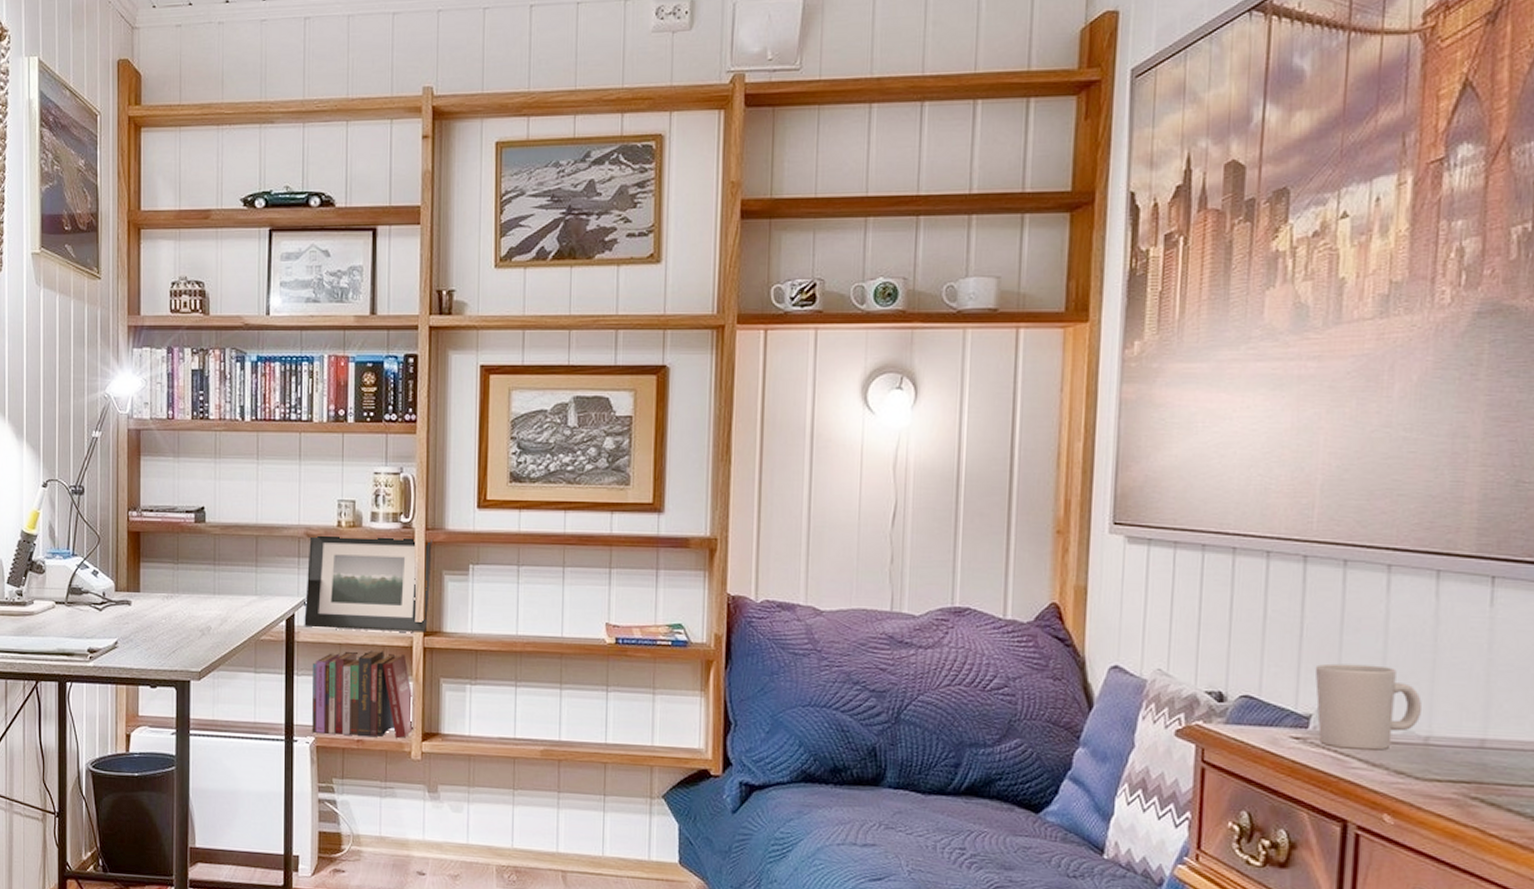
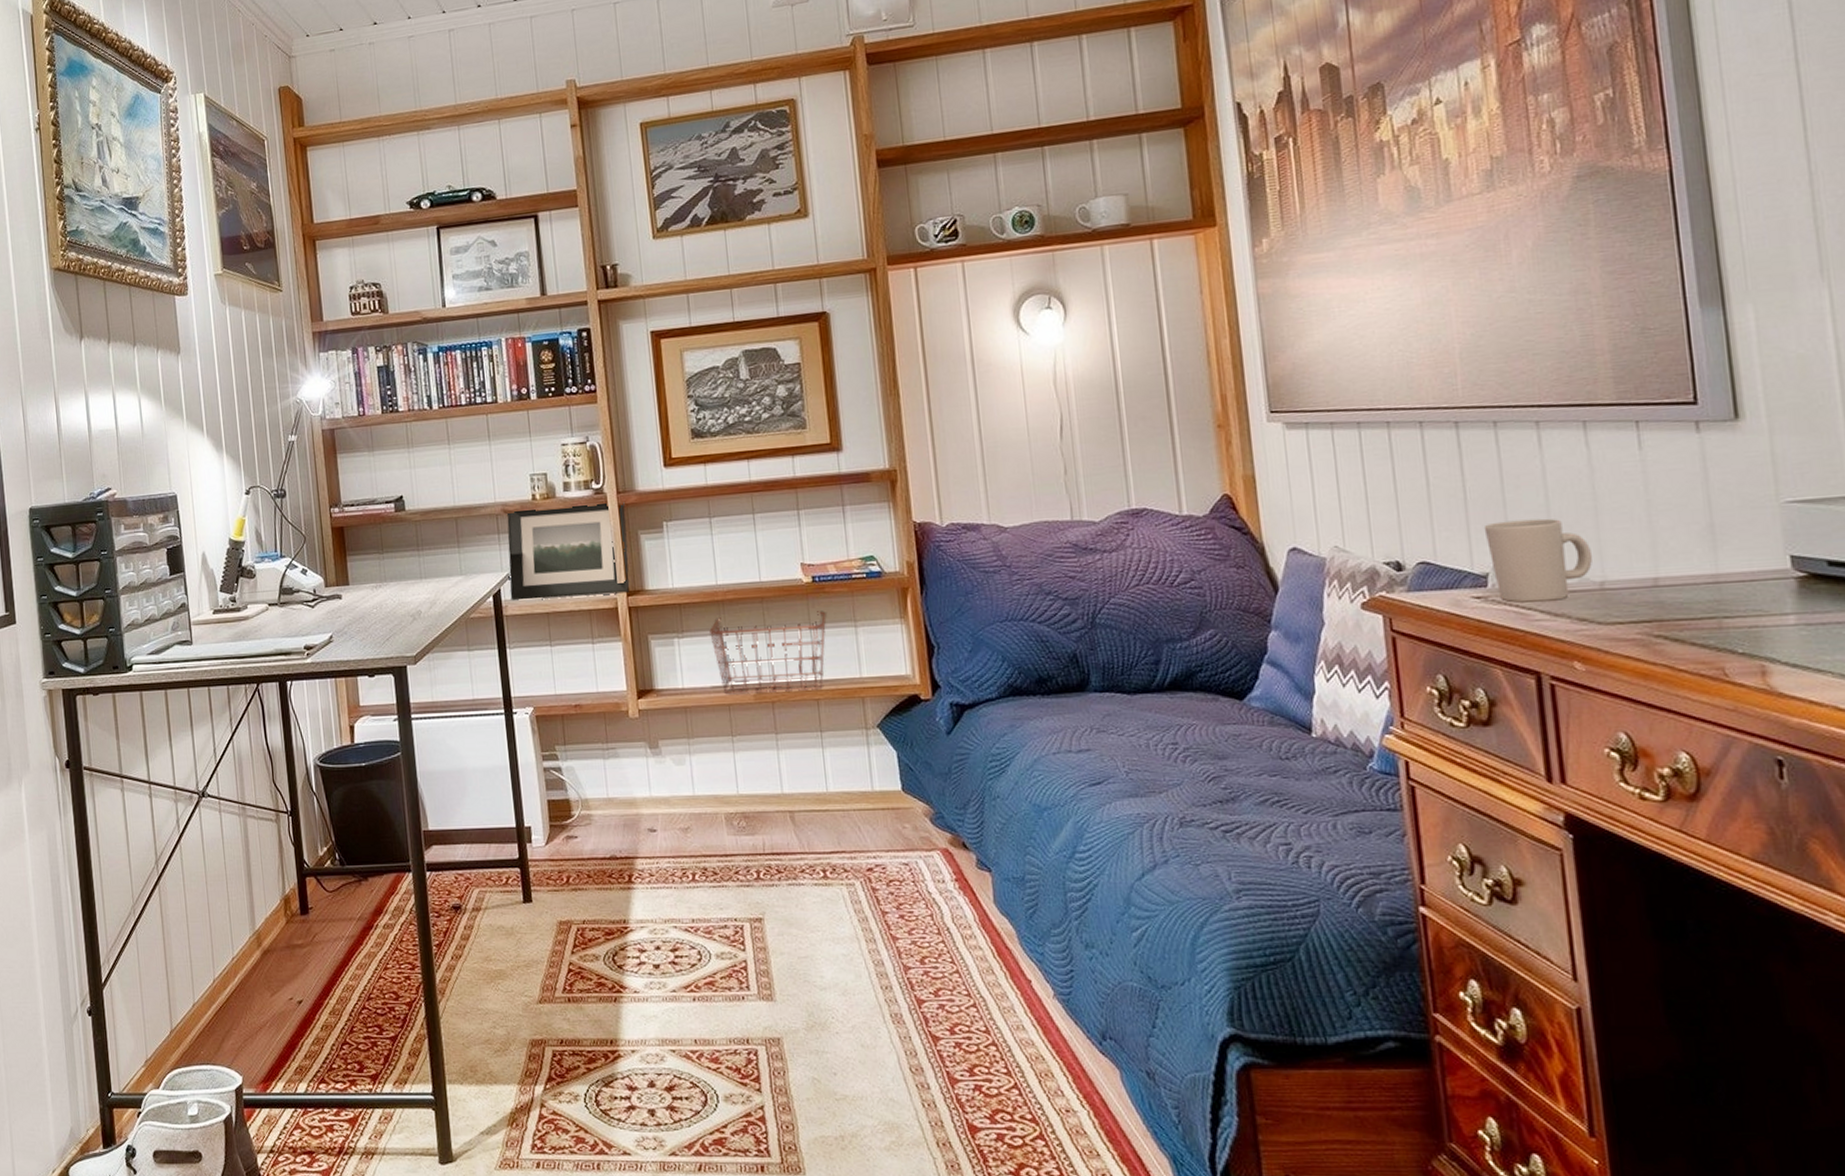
books: present [312,650,416,738] -> none [524,615,630,703]
basket: none [504,669,625,753] -> present [709,611,826,695]

